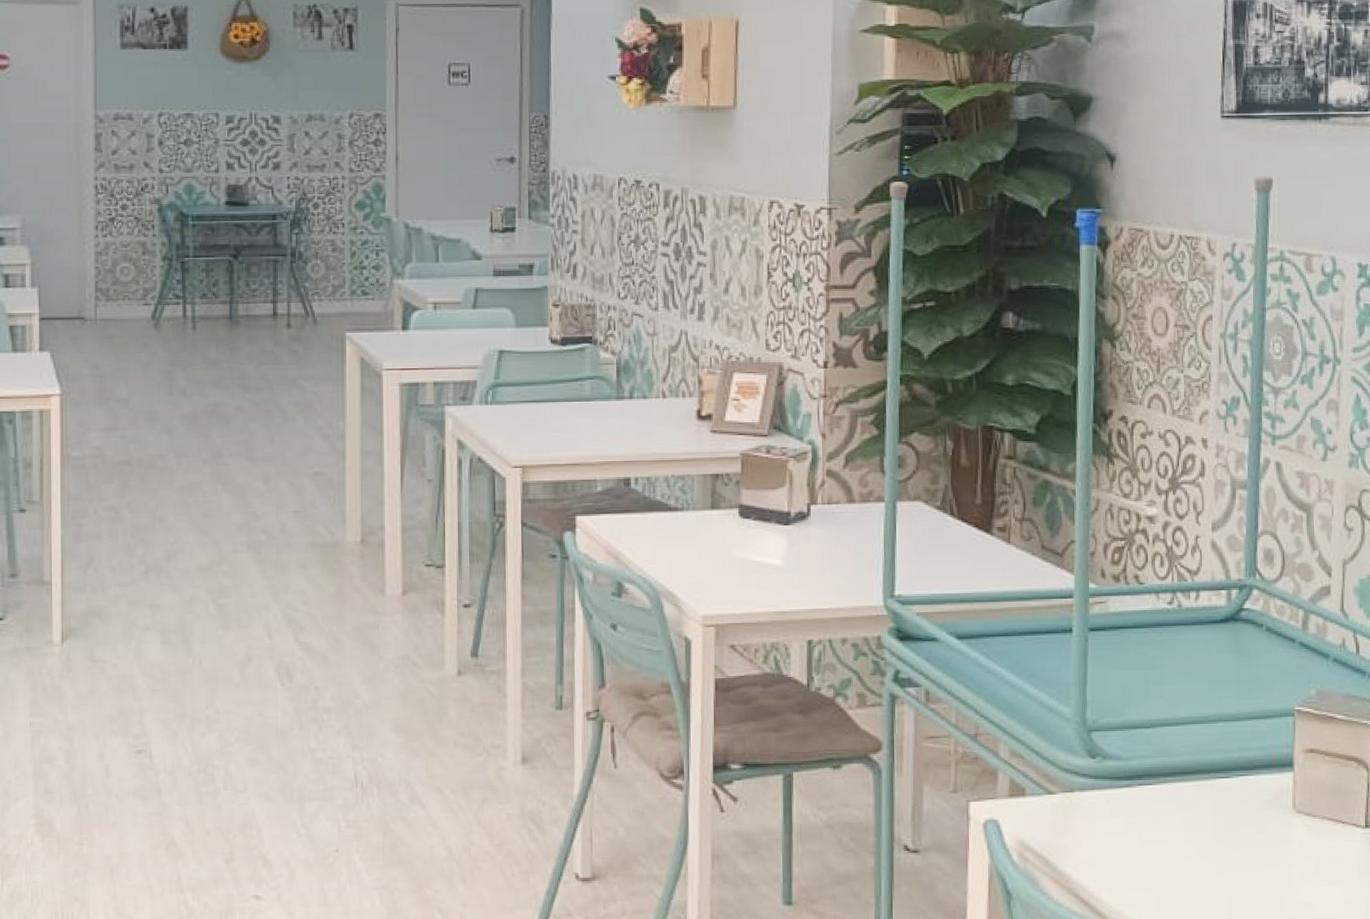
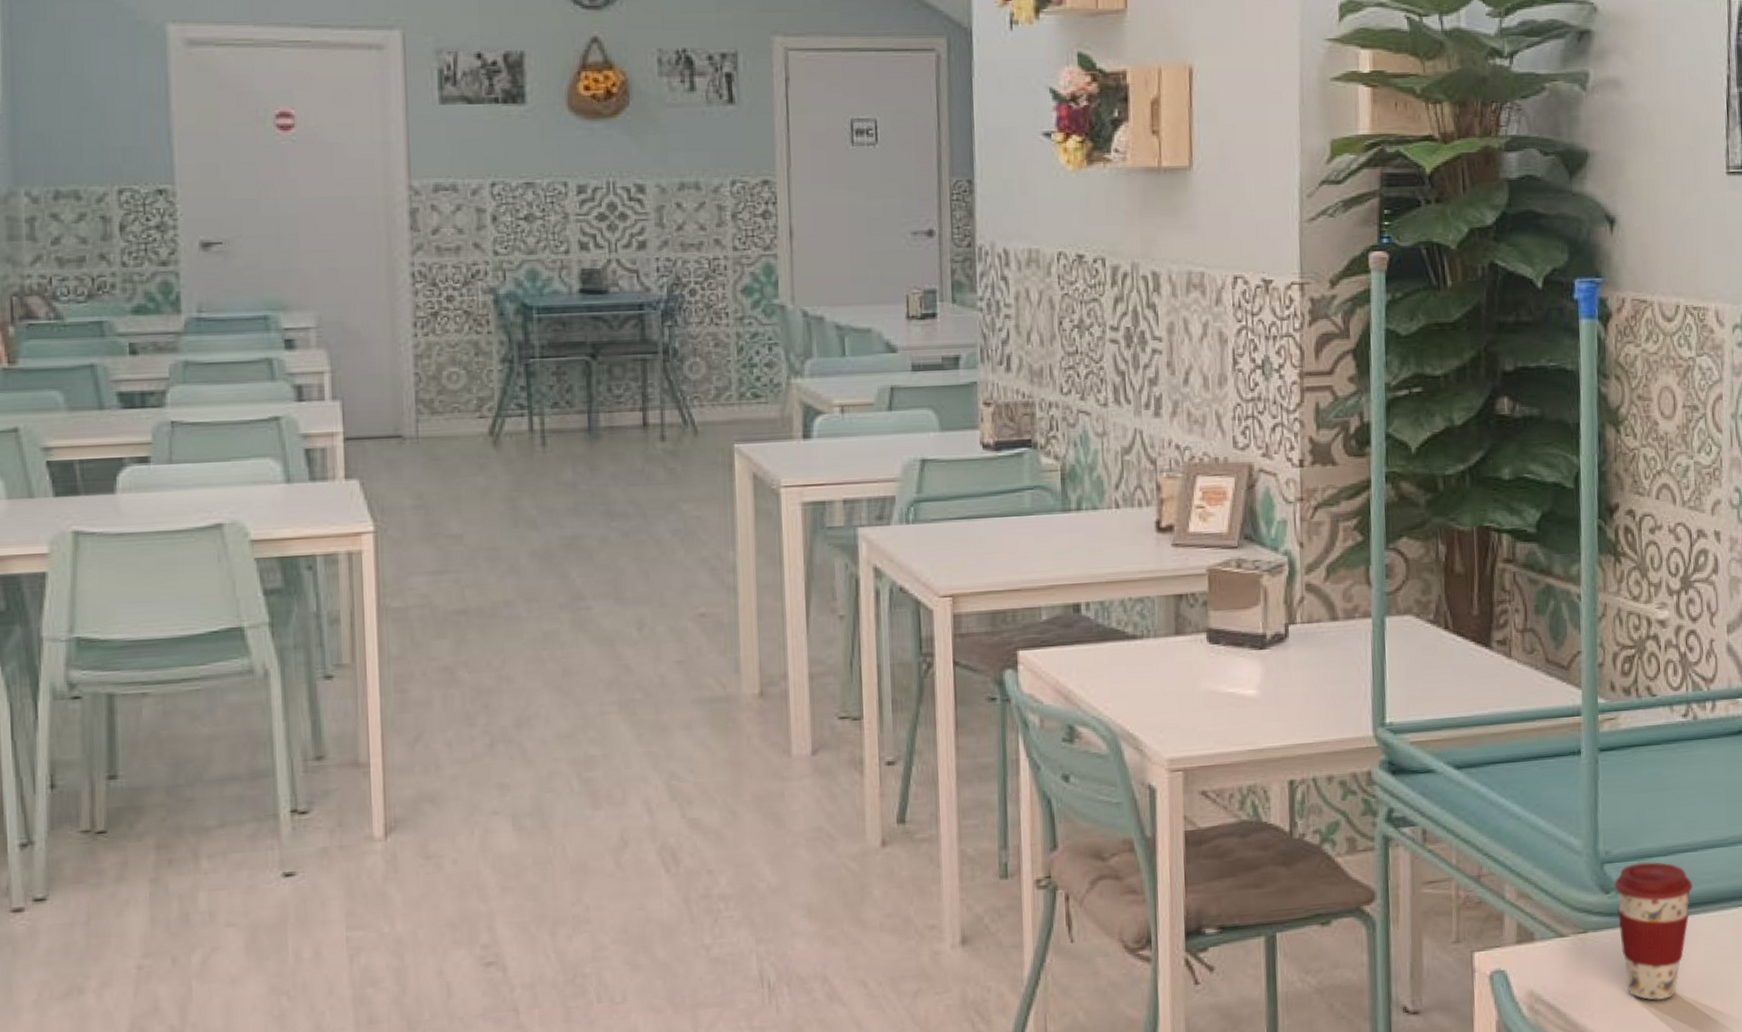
coffee cup: none [1100,732,1175,858] -> present [1614,862,1694,1001]

